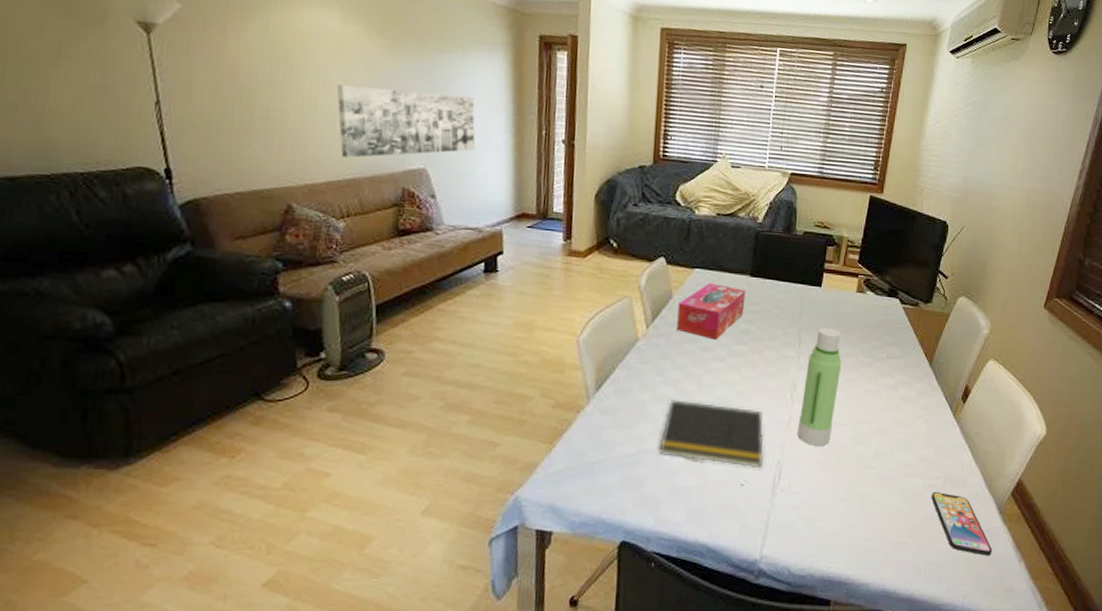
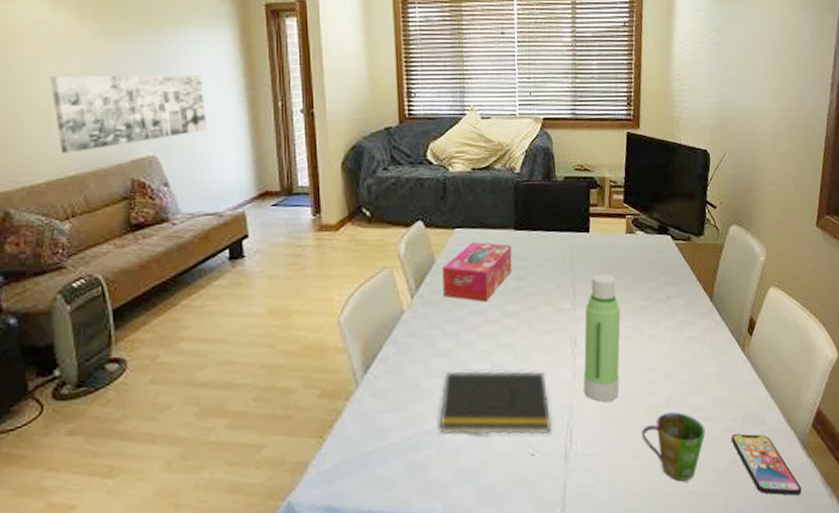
cup: none [847,464,908,528] -> present [642,412,706,482]

